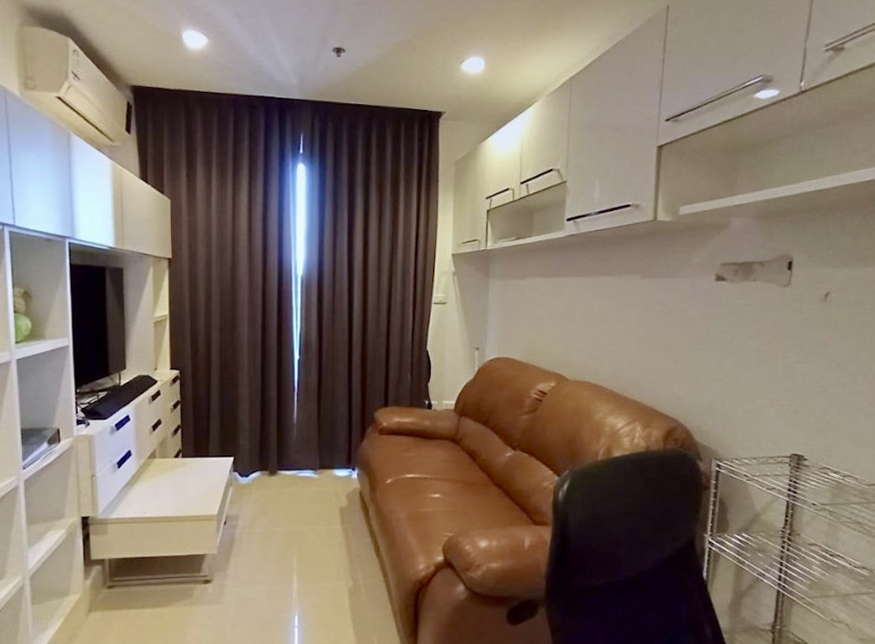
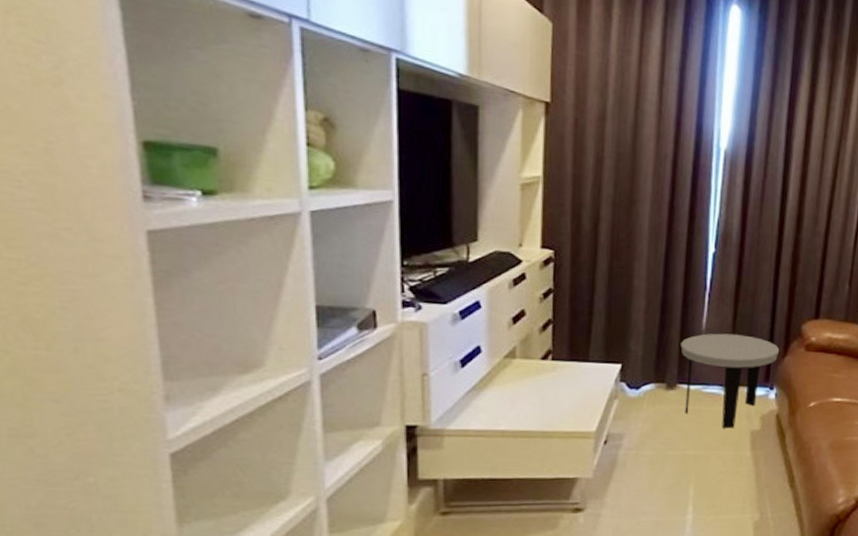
side table: none [278,425,358,506] -> present [680,333,780,429]

